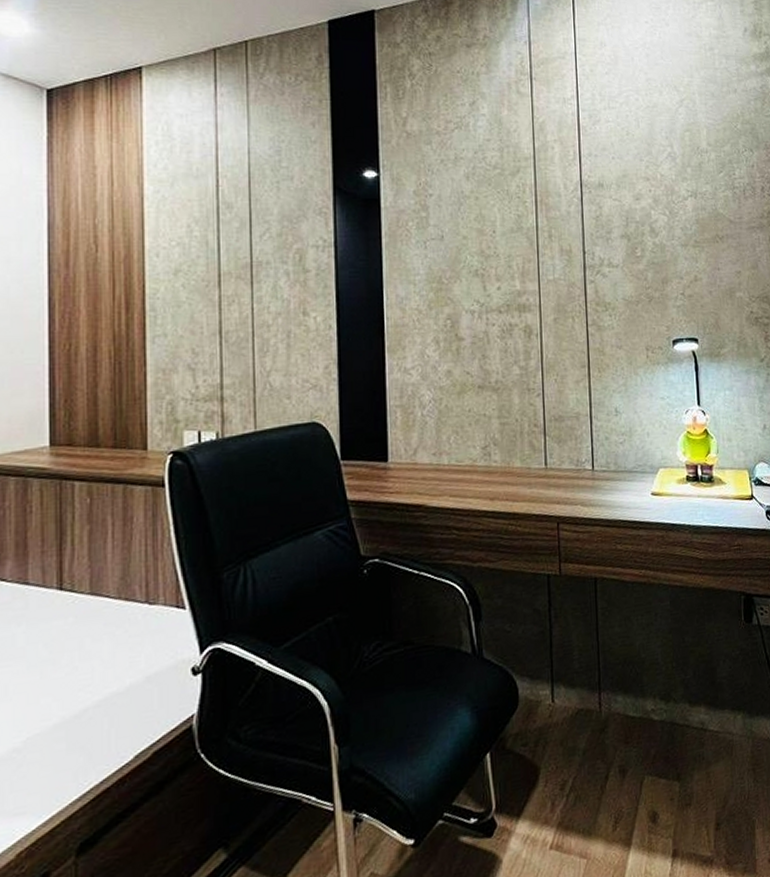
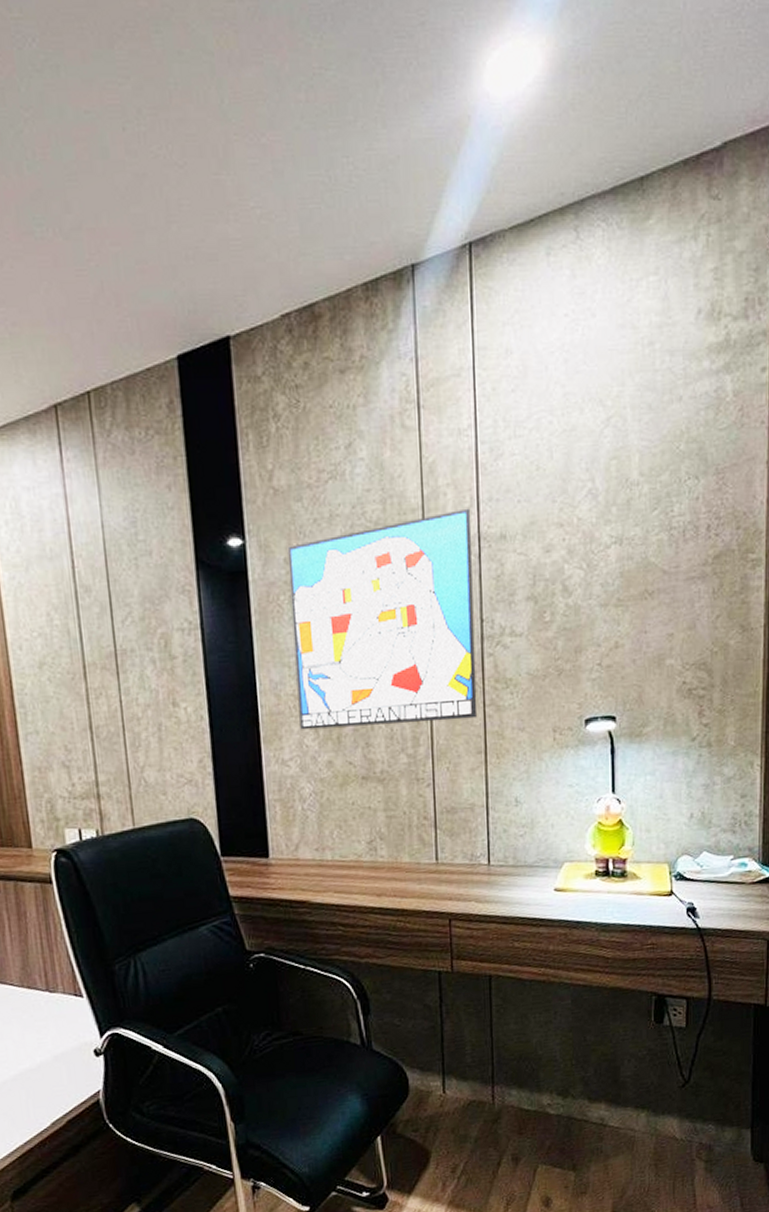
wall art: none [417,160,582,341] -> present [287,508,478,730]

